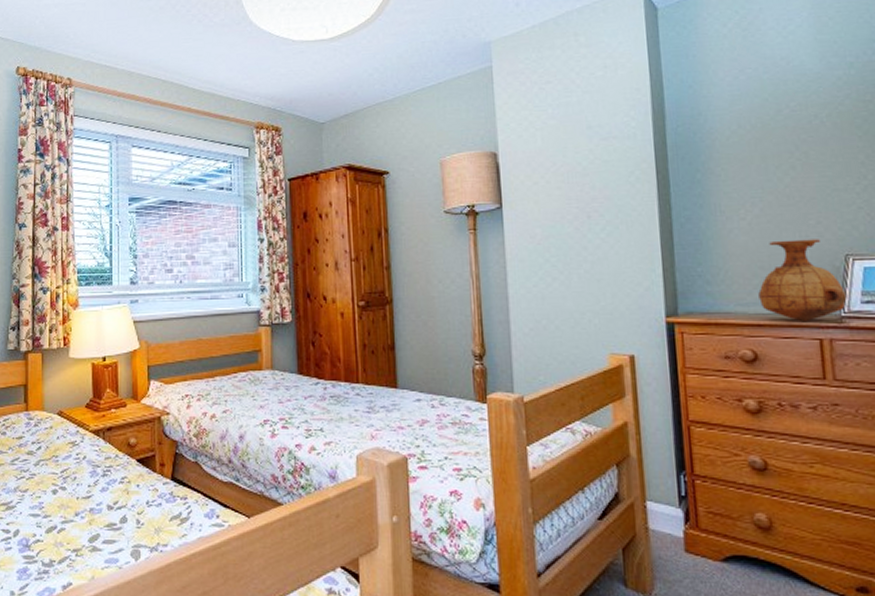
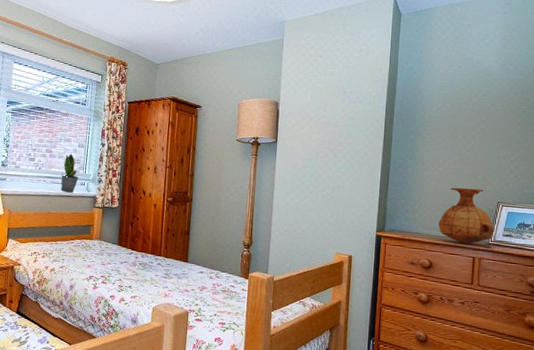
potted plant: none [210,256,234,311] -> present [61,153,79,194]

